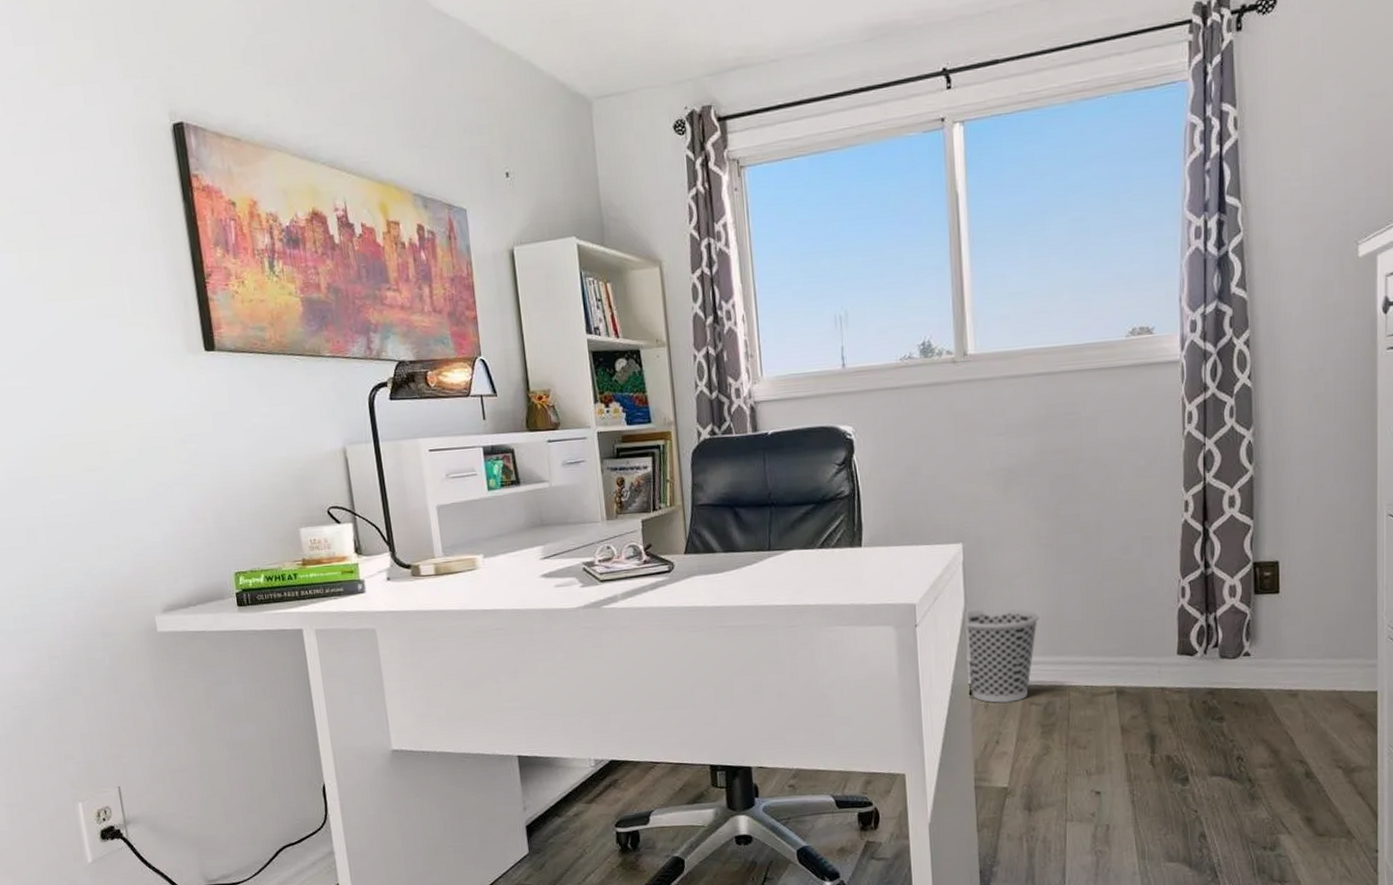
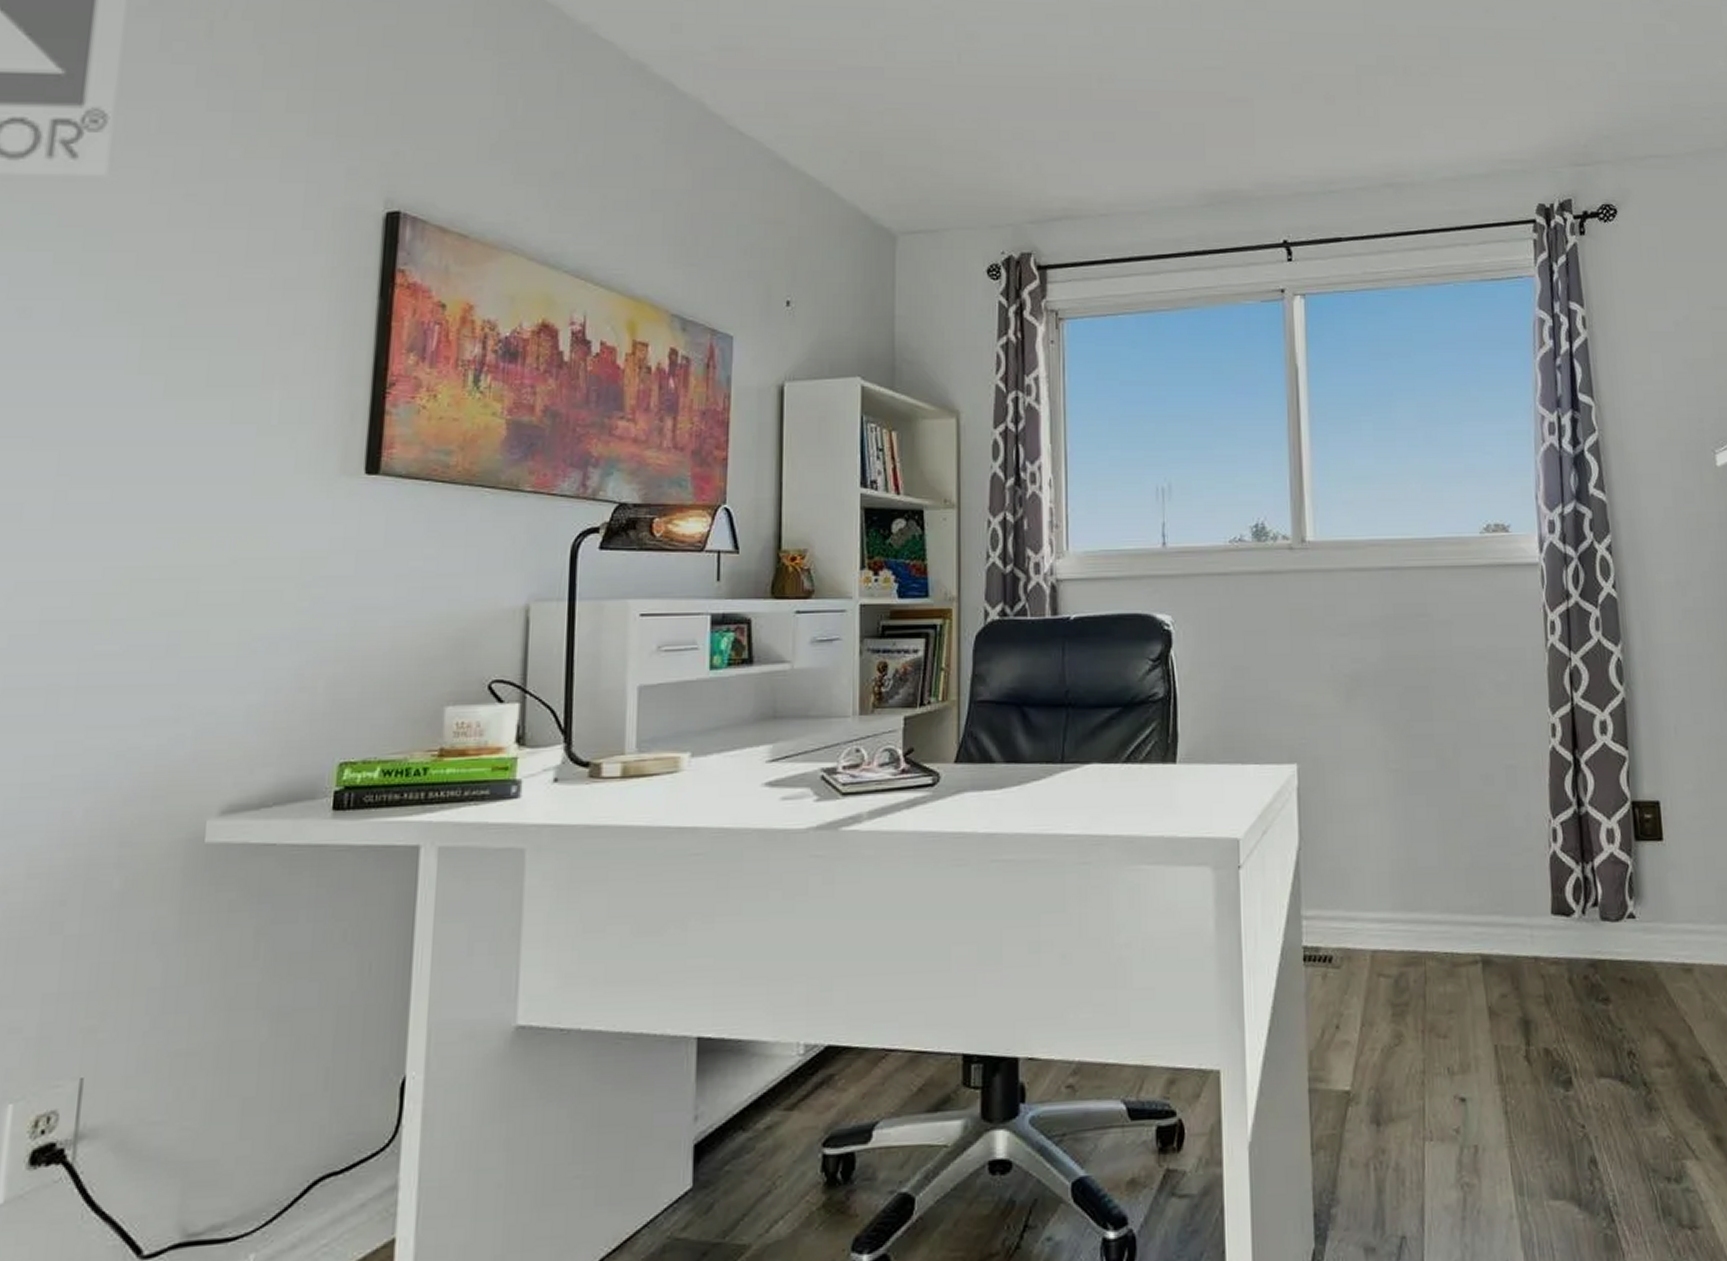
wastebasket: present [965,608,1039,704] -> none [1300,848,1388,974]

